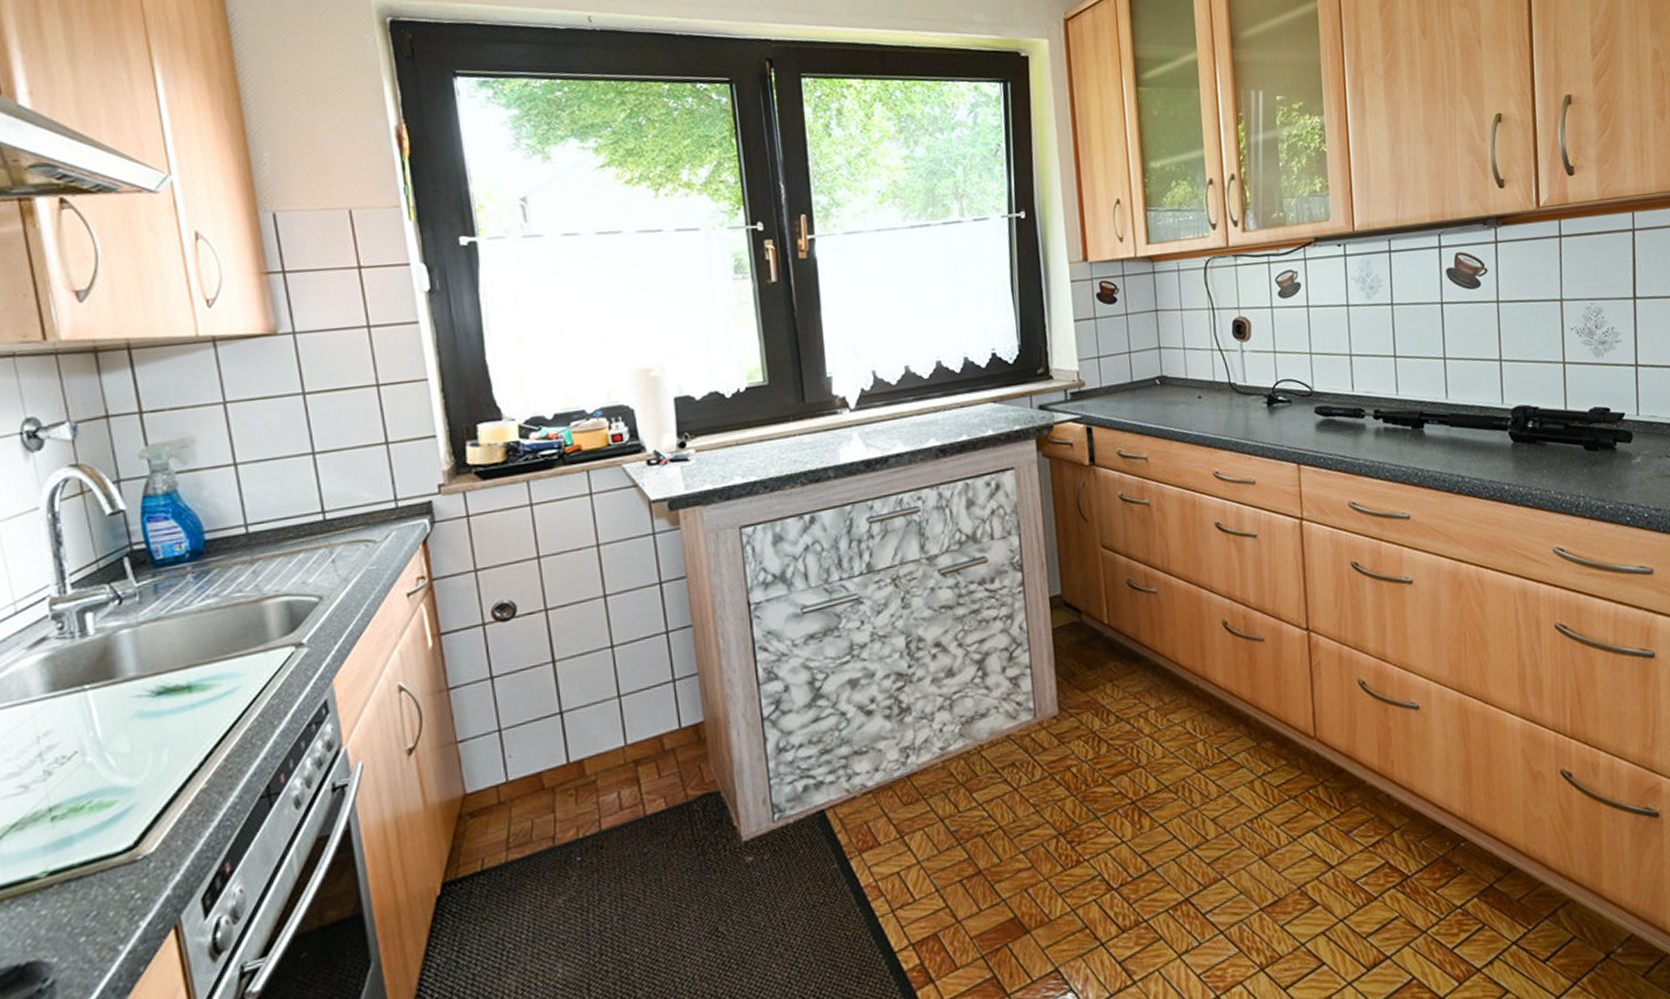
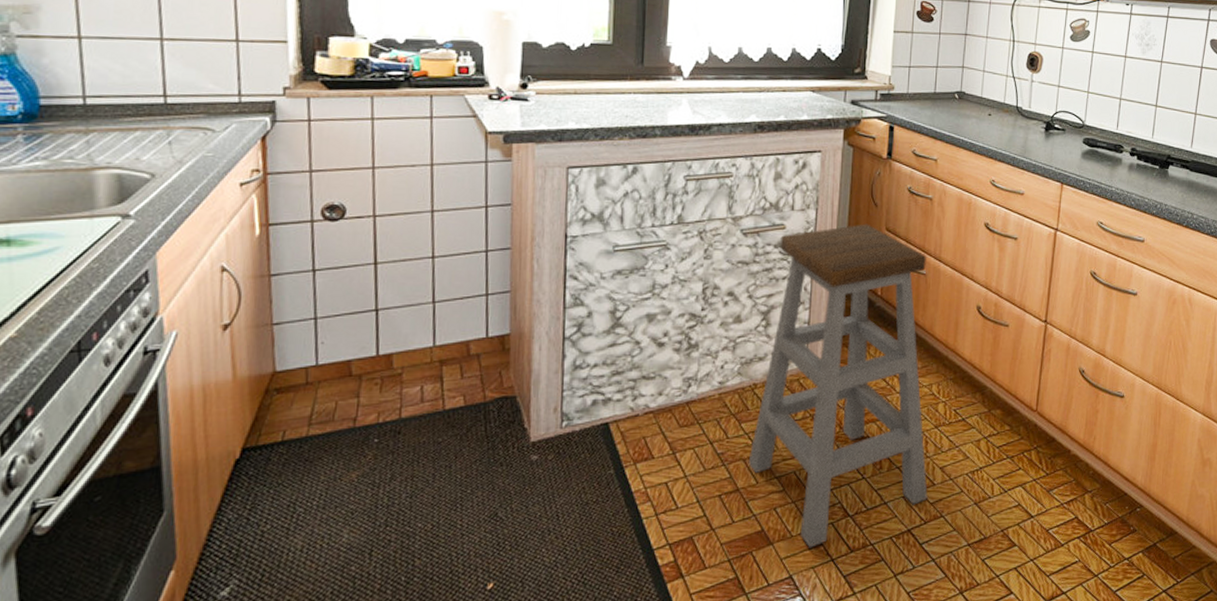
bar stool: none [983,543,1203,933] -> present [748,224,928,548]

